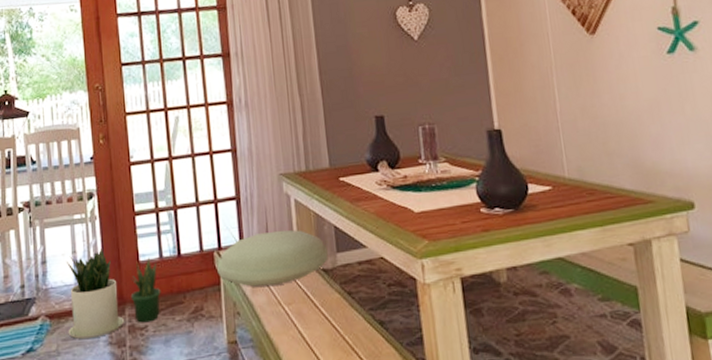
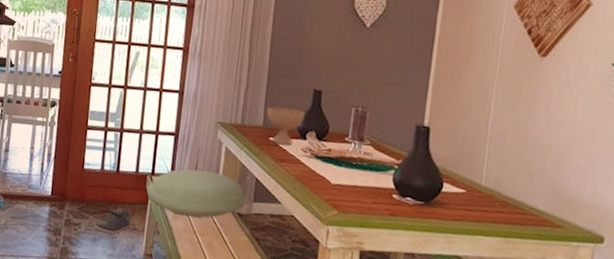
planter: present [67,249,125,340] -> none [16,150,64,223]
planter: present [130,257,161,323] -> none [71,167,98,221]
shoe: none [163,296,206,331] -> present [94,208,132,235]
bowl: none [330,141,372,183] -> present [266,106,305,145]

